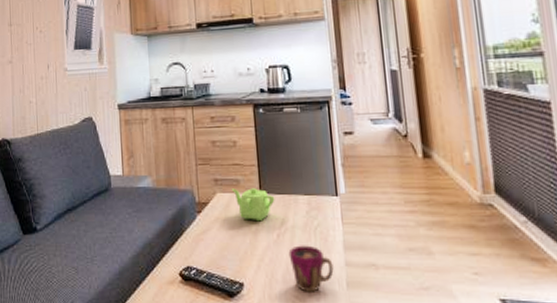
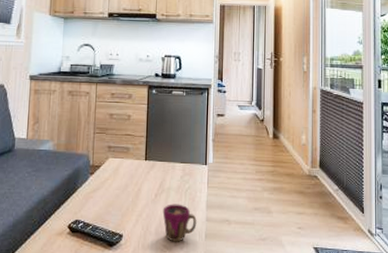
teapot: present [231,188,275,222] -> none [121,155,157,184]

